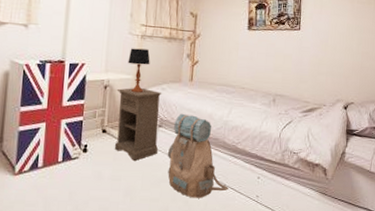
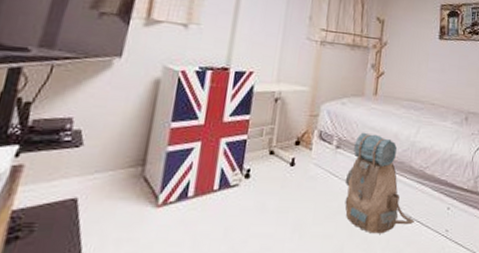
nightstand: present [114,88,162,161] -> none [282,101,342,188]
table lamp: present [127,48,150,93] -> none [303,55,330,108]

